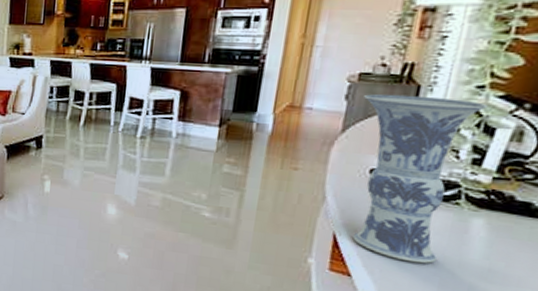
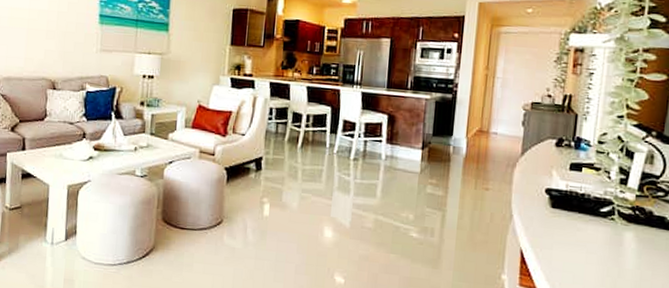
vase: present [353,94,489,264] -> none [536,121,627,276]

